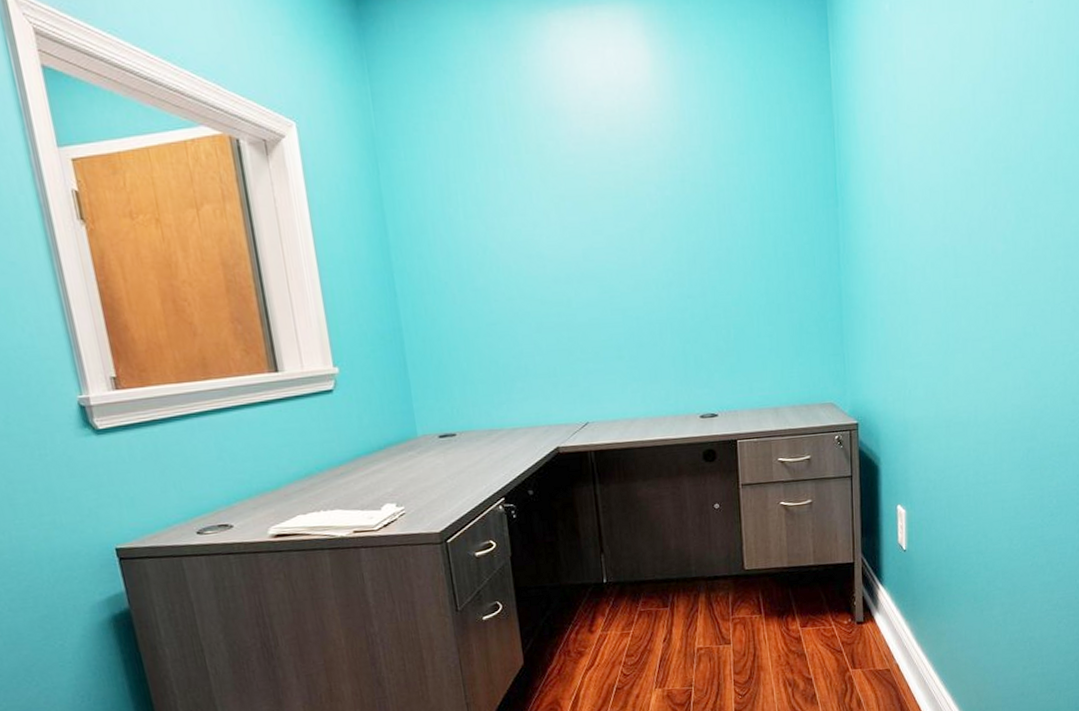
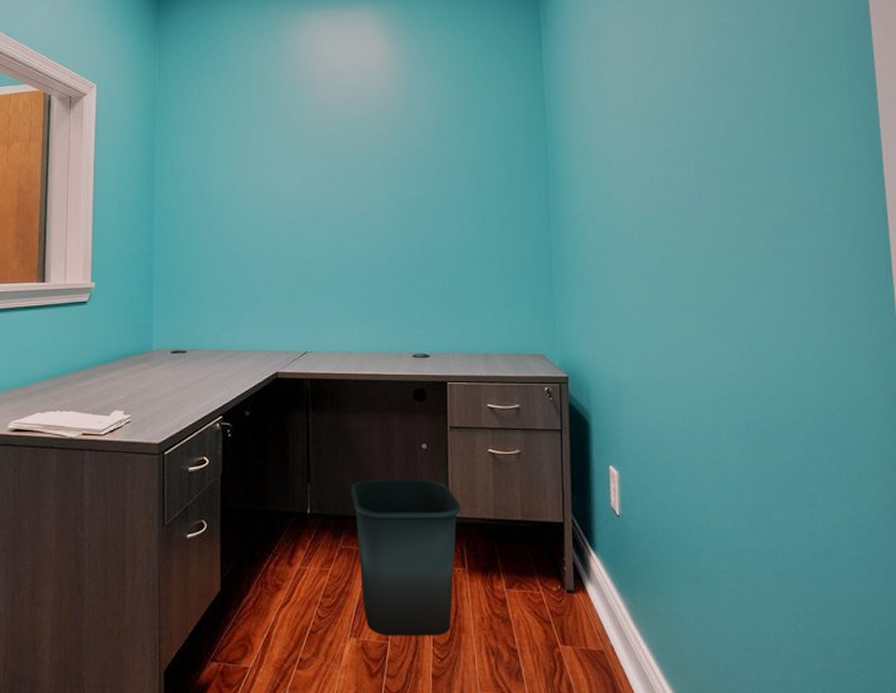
waste bin: none [645,537,756,683] -> present [350,479,462,636]

